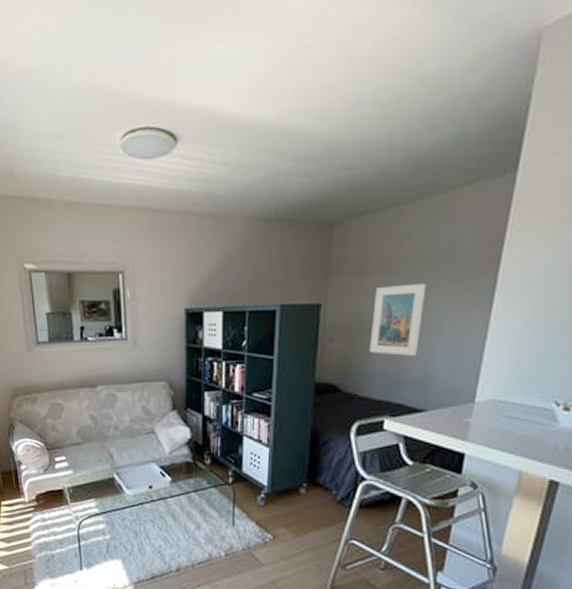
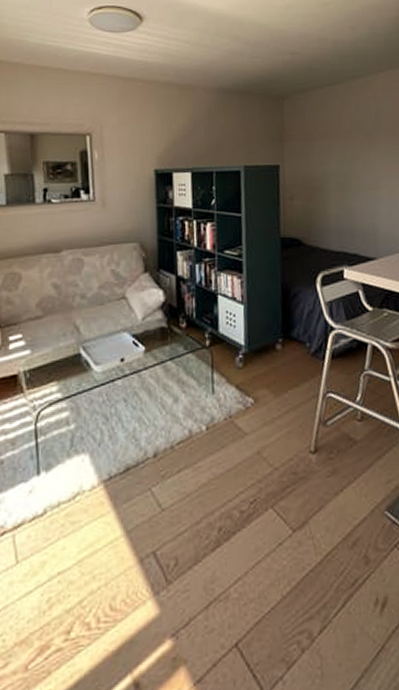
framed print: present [369,283,426,356] -> none [323,148,363,210]

